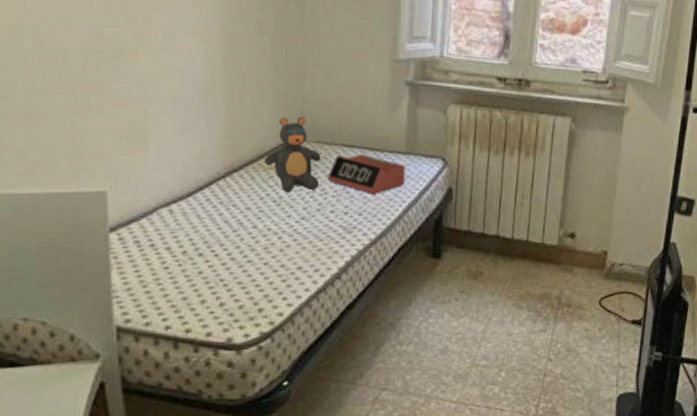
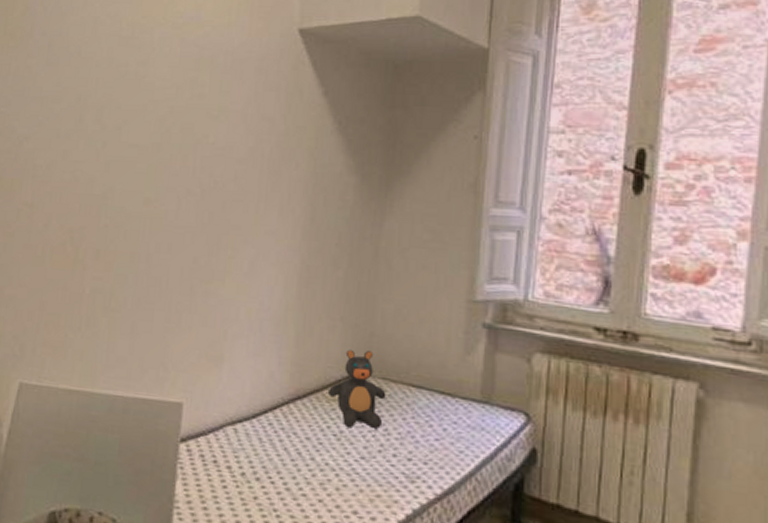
alarm clock: present [327,154,406,194] -> none [391,394,480,443]

